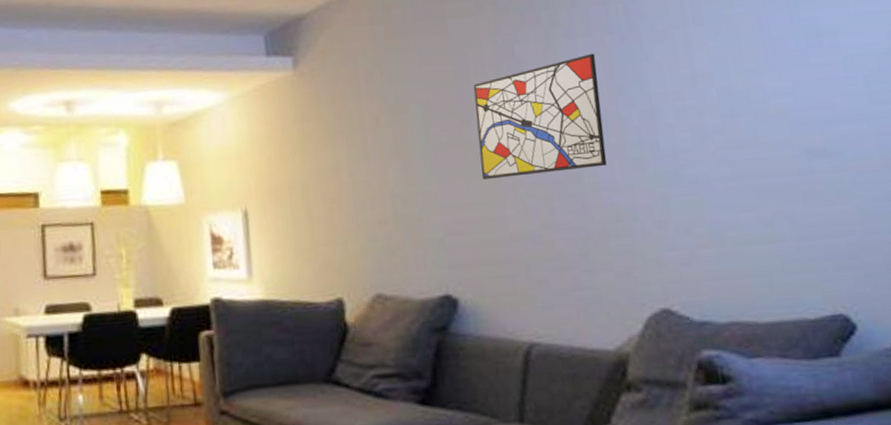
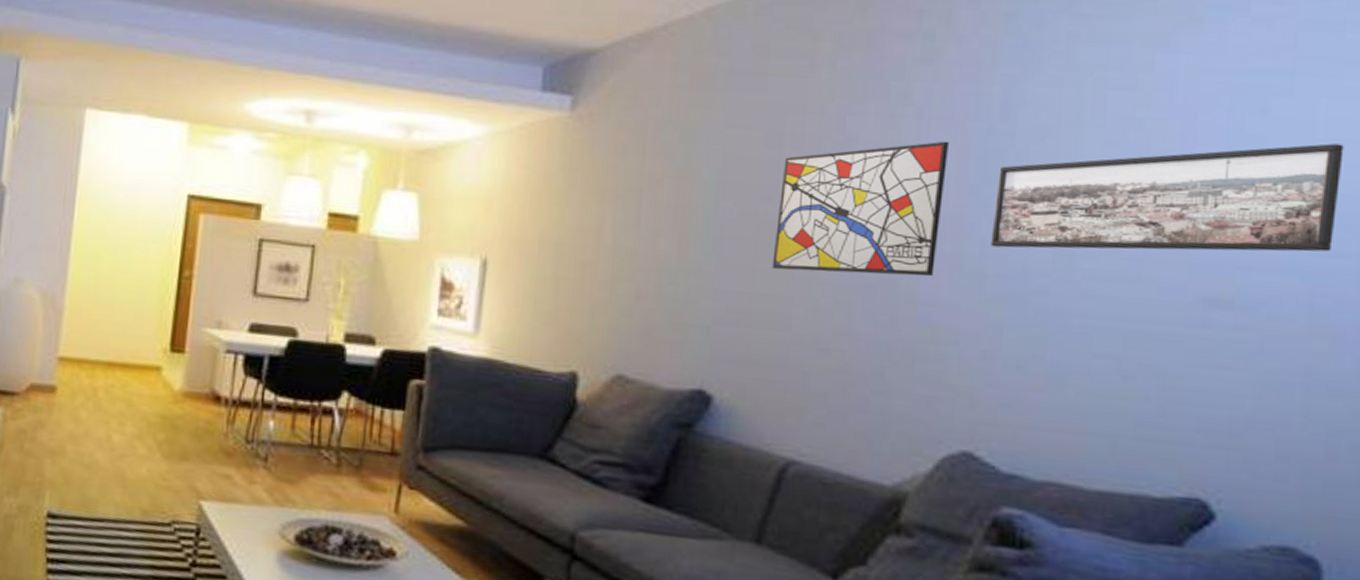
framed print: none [636,15,883,134] -> present [990,143,1344,252]

